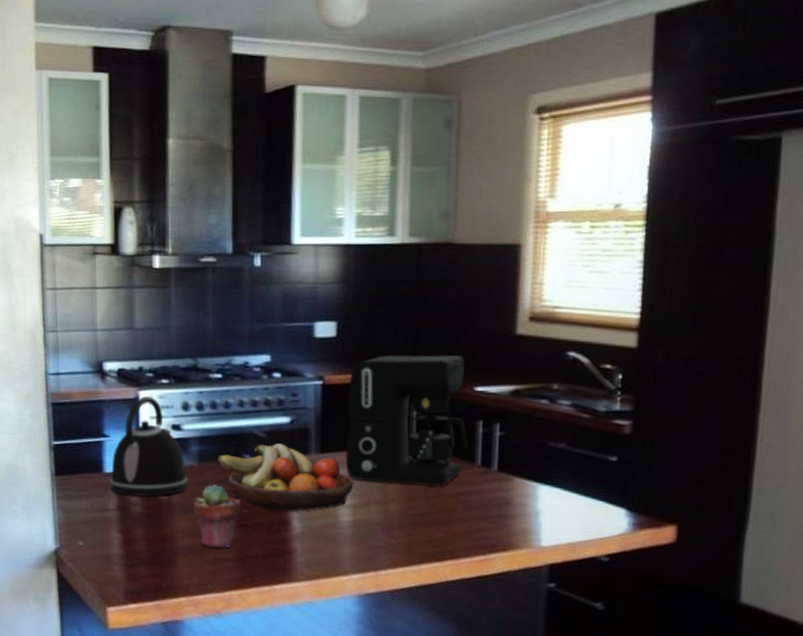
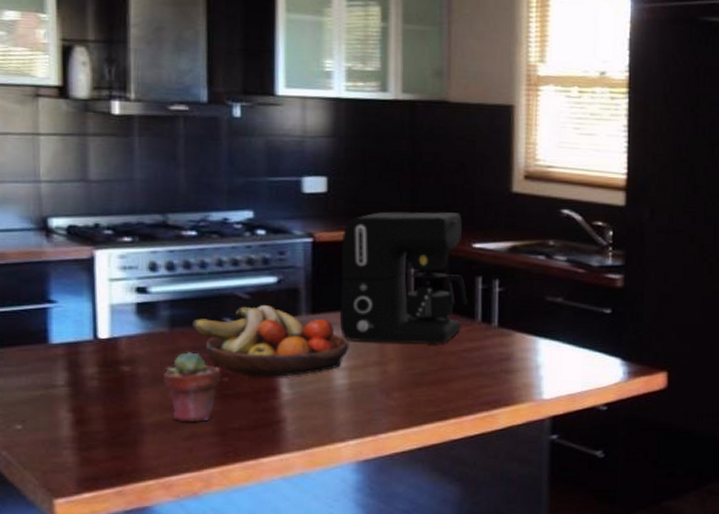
kettle: present [110,395,187,497] -> none [57,255,156,370]

